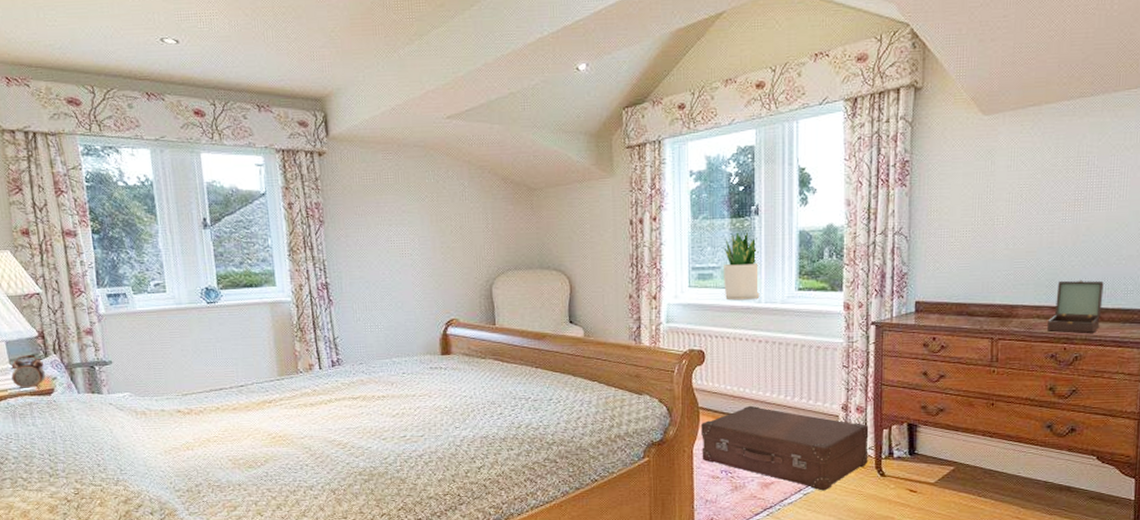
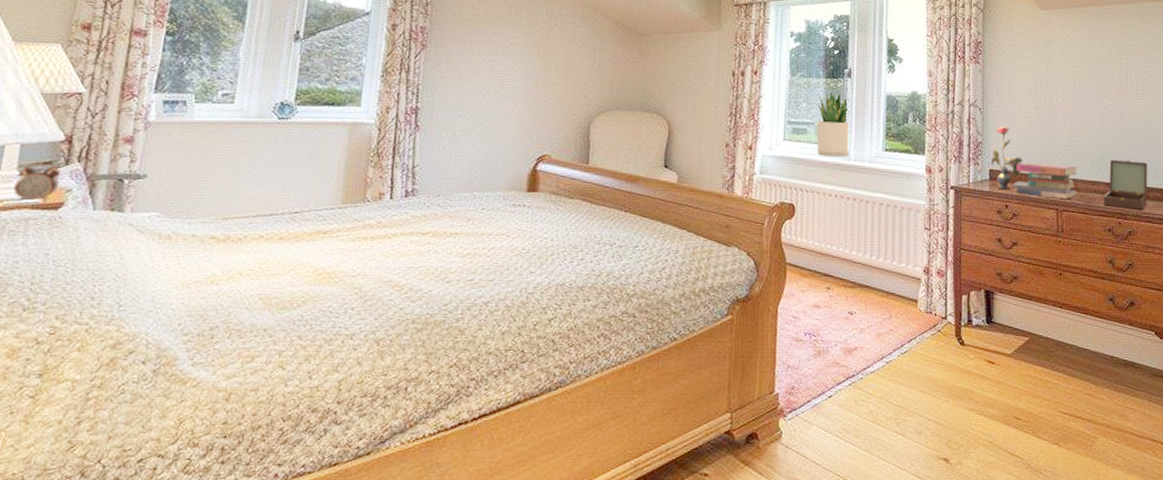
suitcase: present [701,405,869,491] -> none [786,263,949,359]
vase: none [917,253,954,321] -> present [990,126,1022,189]
books: none [940,290,1018,328] -> present [1012,162,1077,200]

